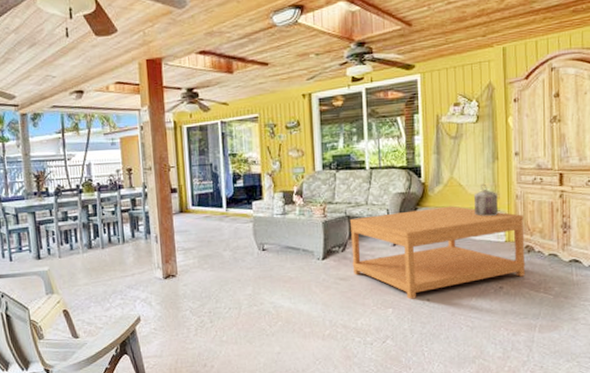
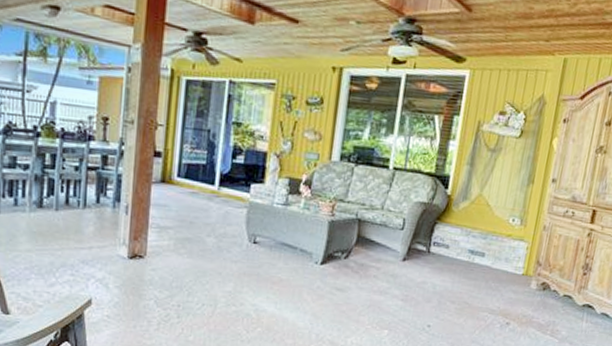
coffee table: present [349,206,526,299] -> none [352,222,548,323]
lantern: present [473,183,499,217] -> none [497,207,525,245]

